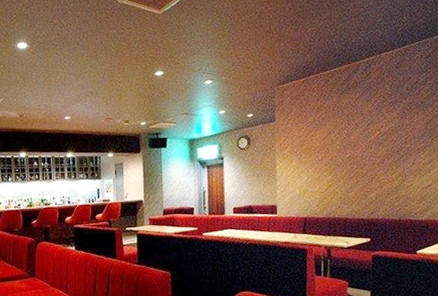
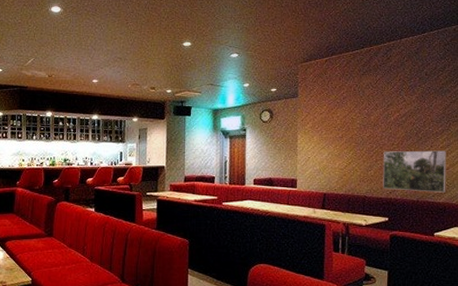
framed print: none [364,167,429,210] -> present [383,150,446,193]

